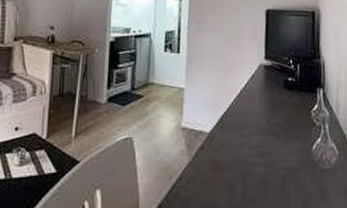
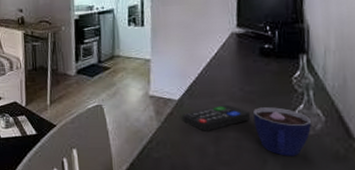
remote control: none [213,137,276,167] -> present [183,104,251,131]
cup: none [278,141,327,192] -> present [253,107,311,156]

